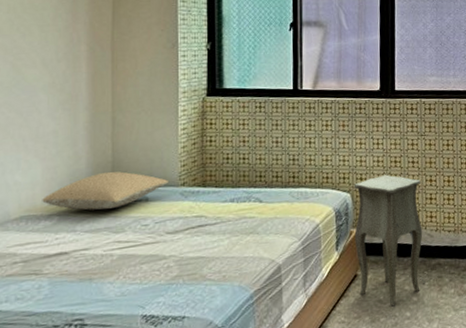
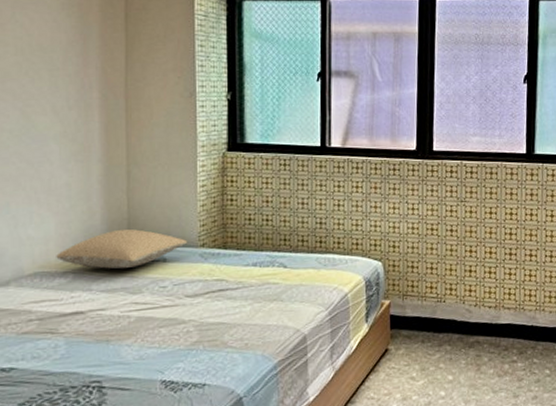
side table: present [353,174,427,307] -> none [385,243,464,385]

